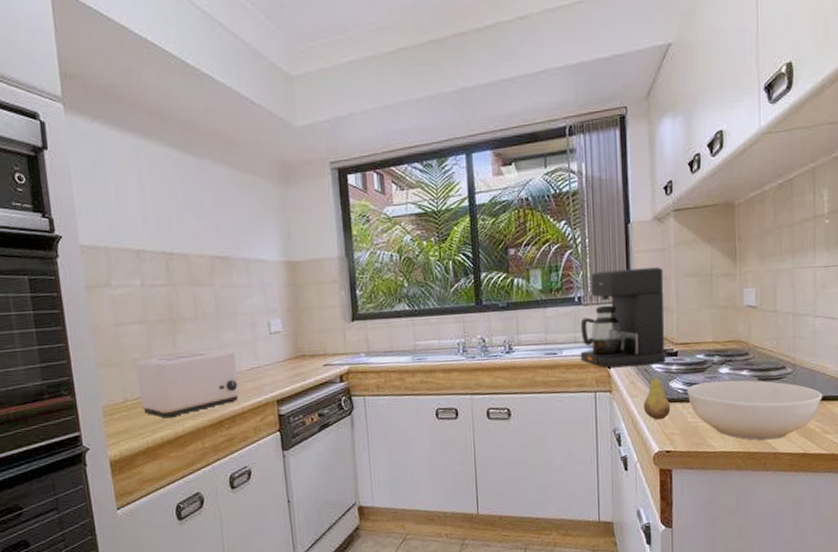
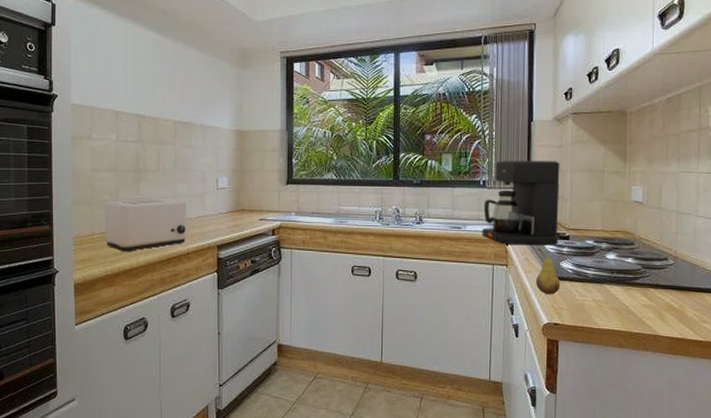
bowl: present [686,380,823,441] -> none [575,265,702,323]

